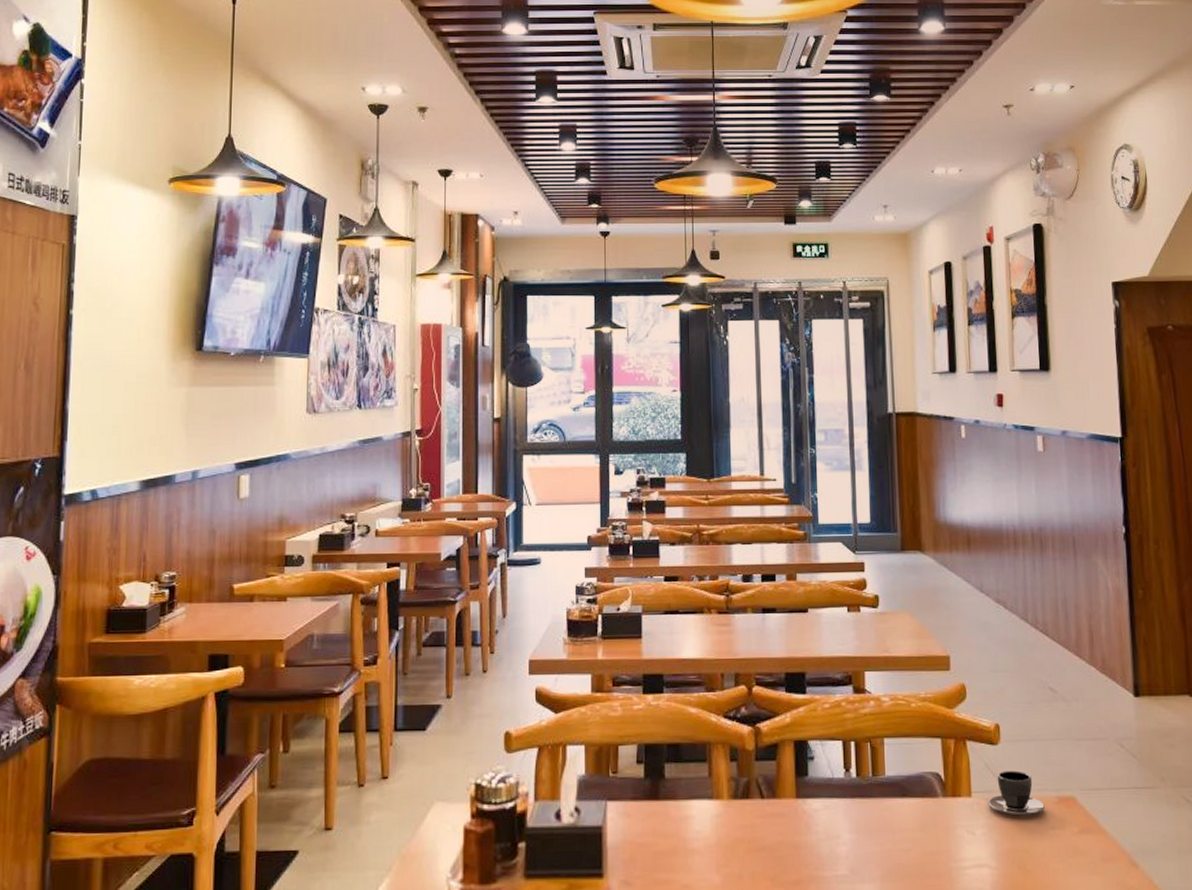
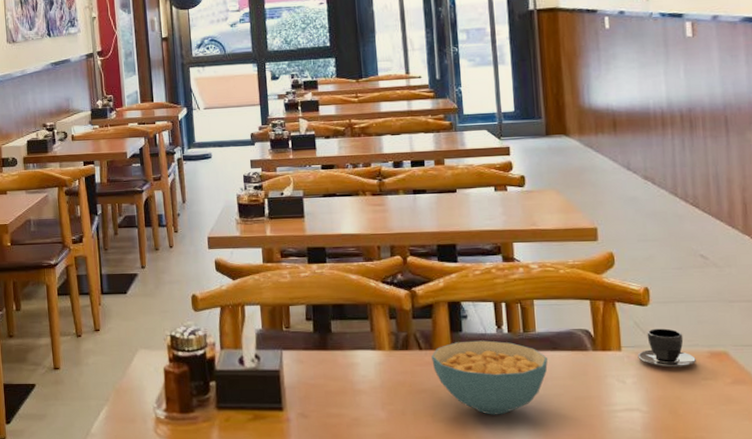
cereal bowl: none [774,786,896,876] -> present [431,340,548,415]

